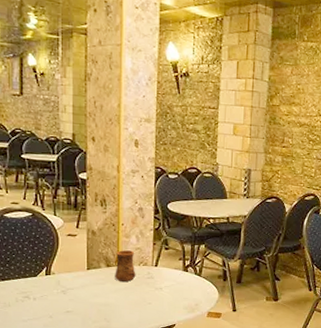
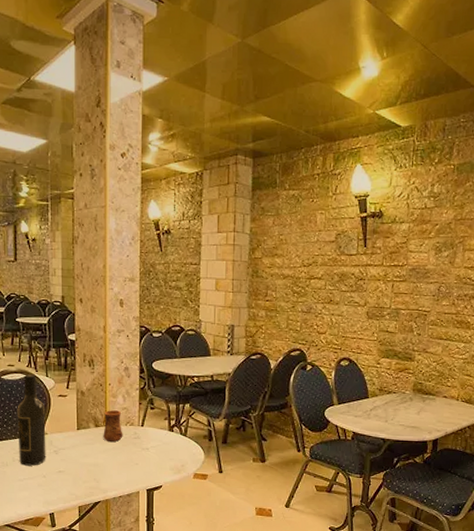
wine bottle: none [21,212,53,306] -> present [17,374,46,466]

